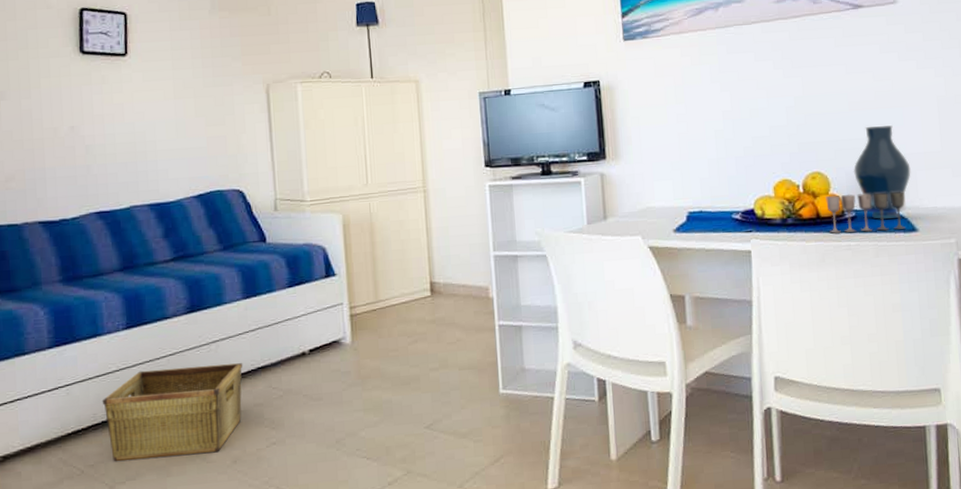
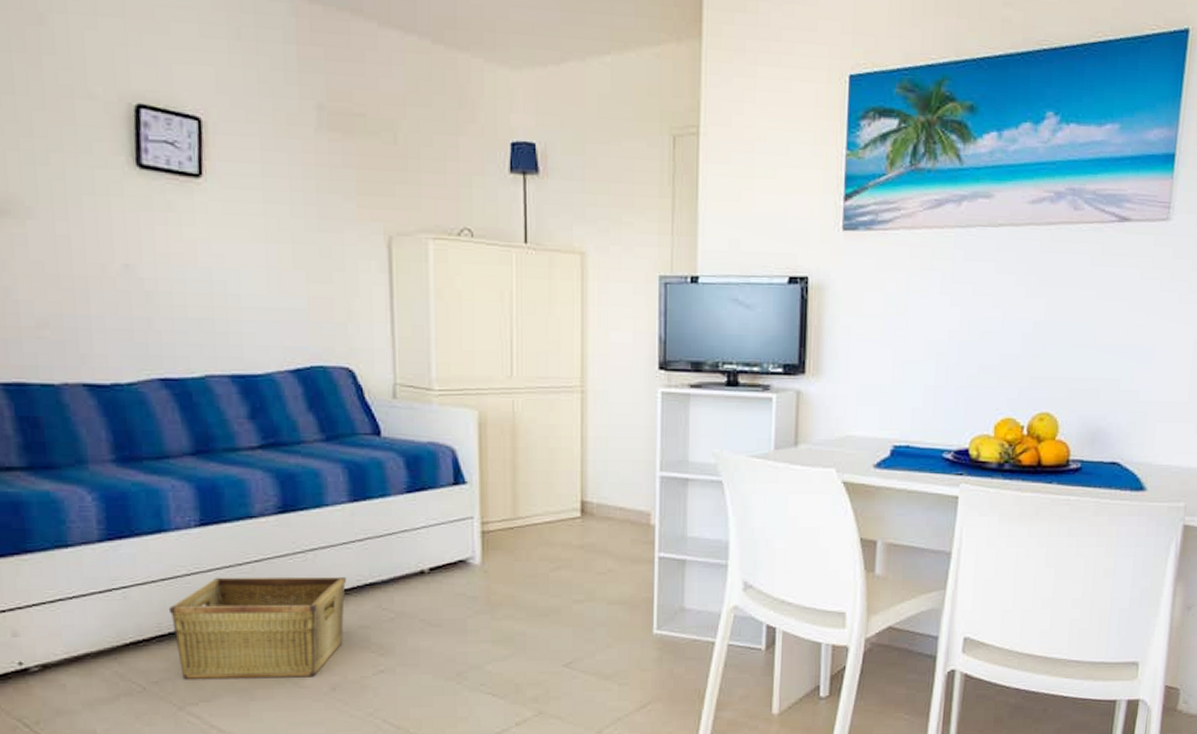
wine glass: present [826,192,906,234] -> none [1049,441,1139,488]
vase: present [853,125,911,220] -> none [1086,366,1151,475]

